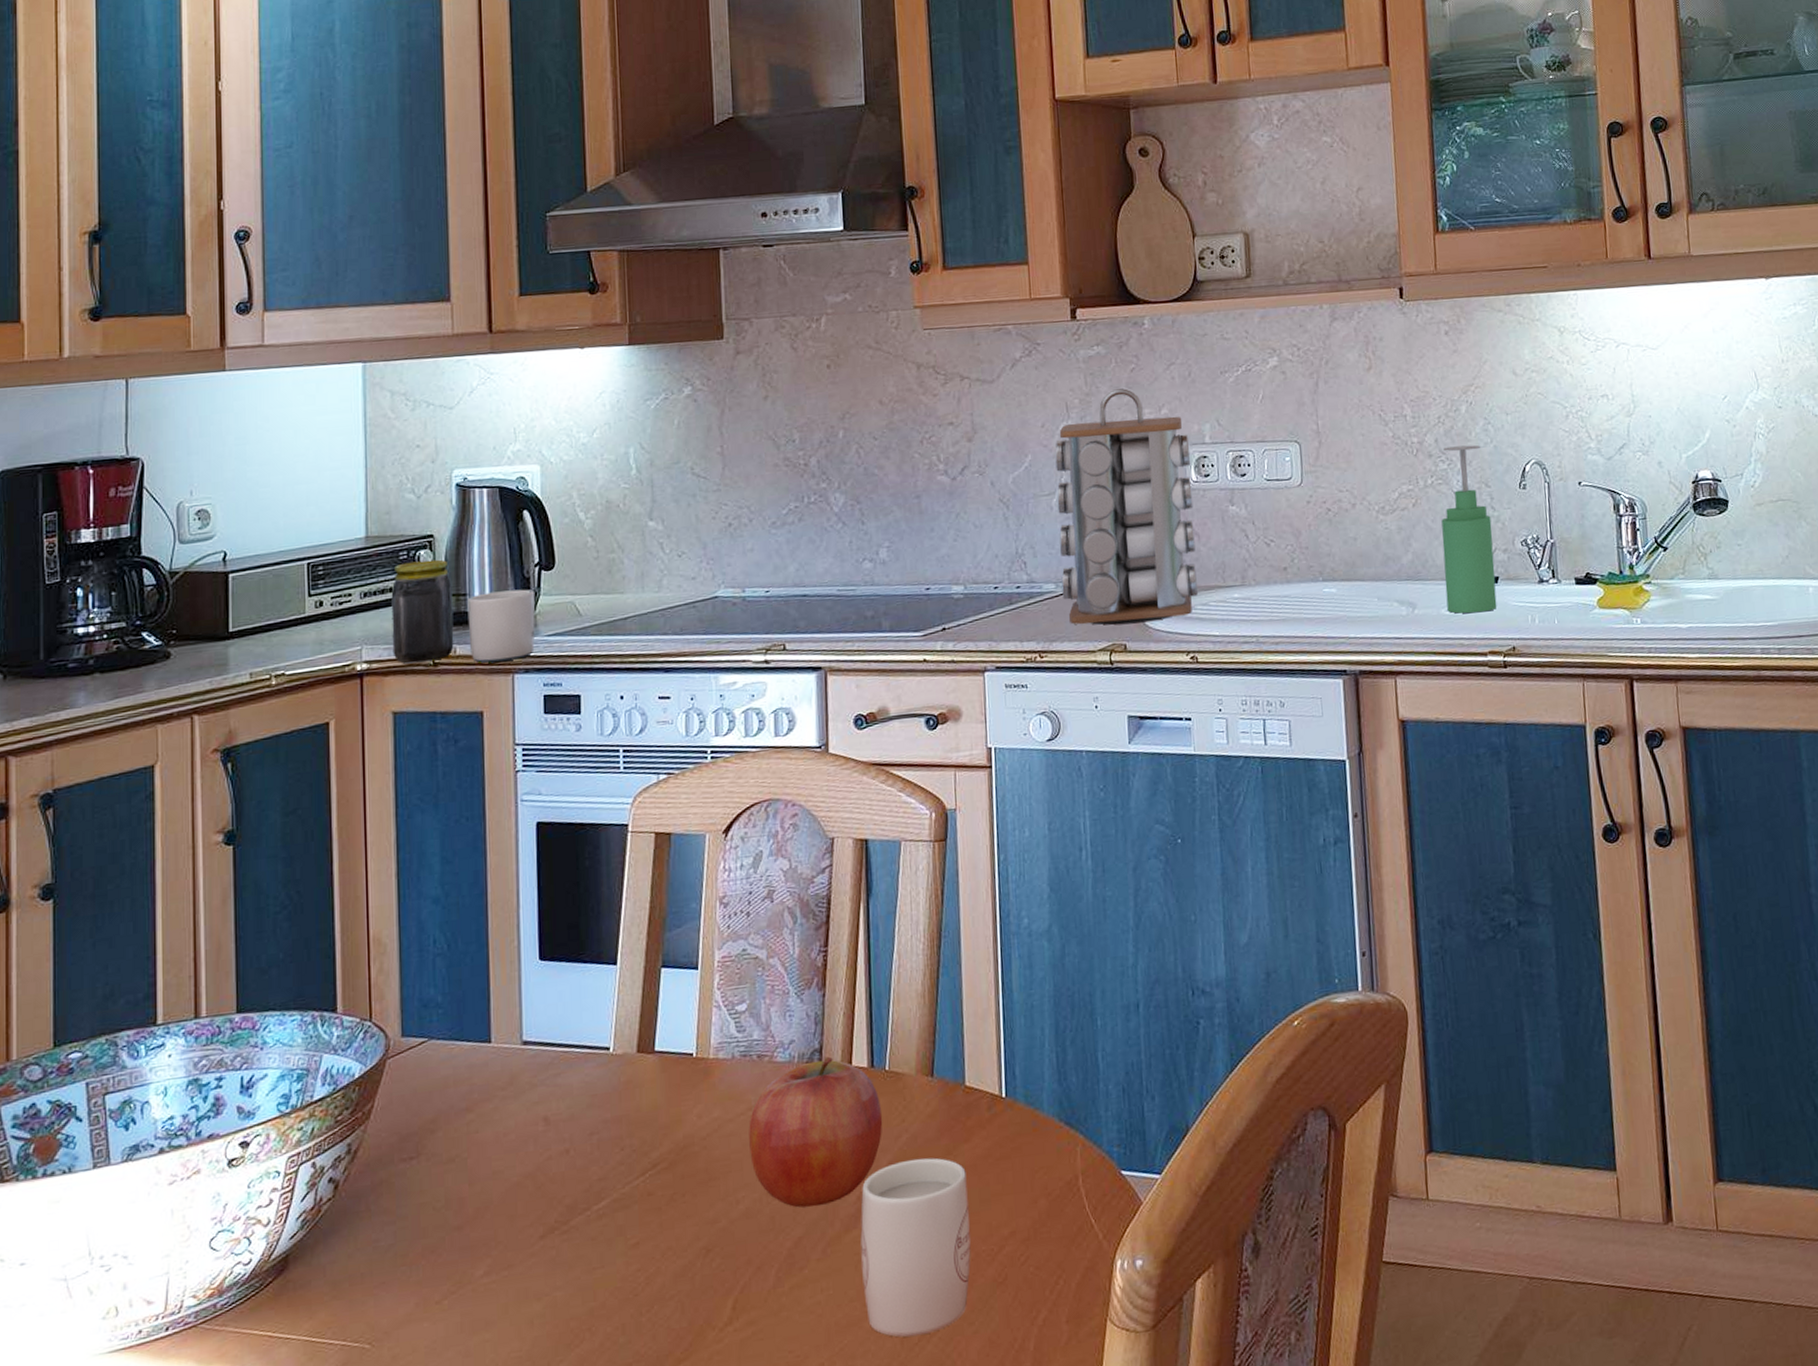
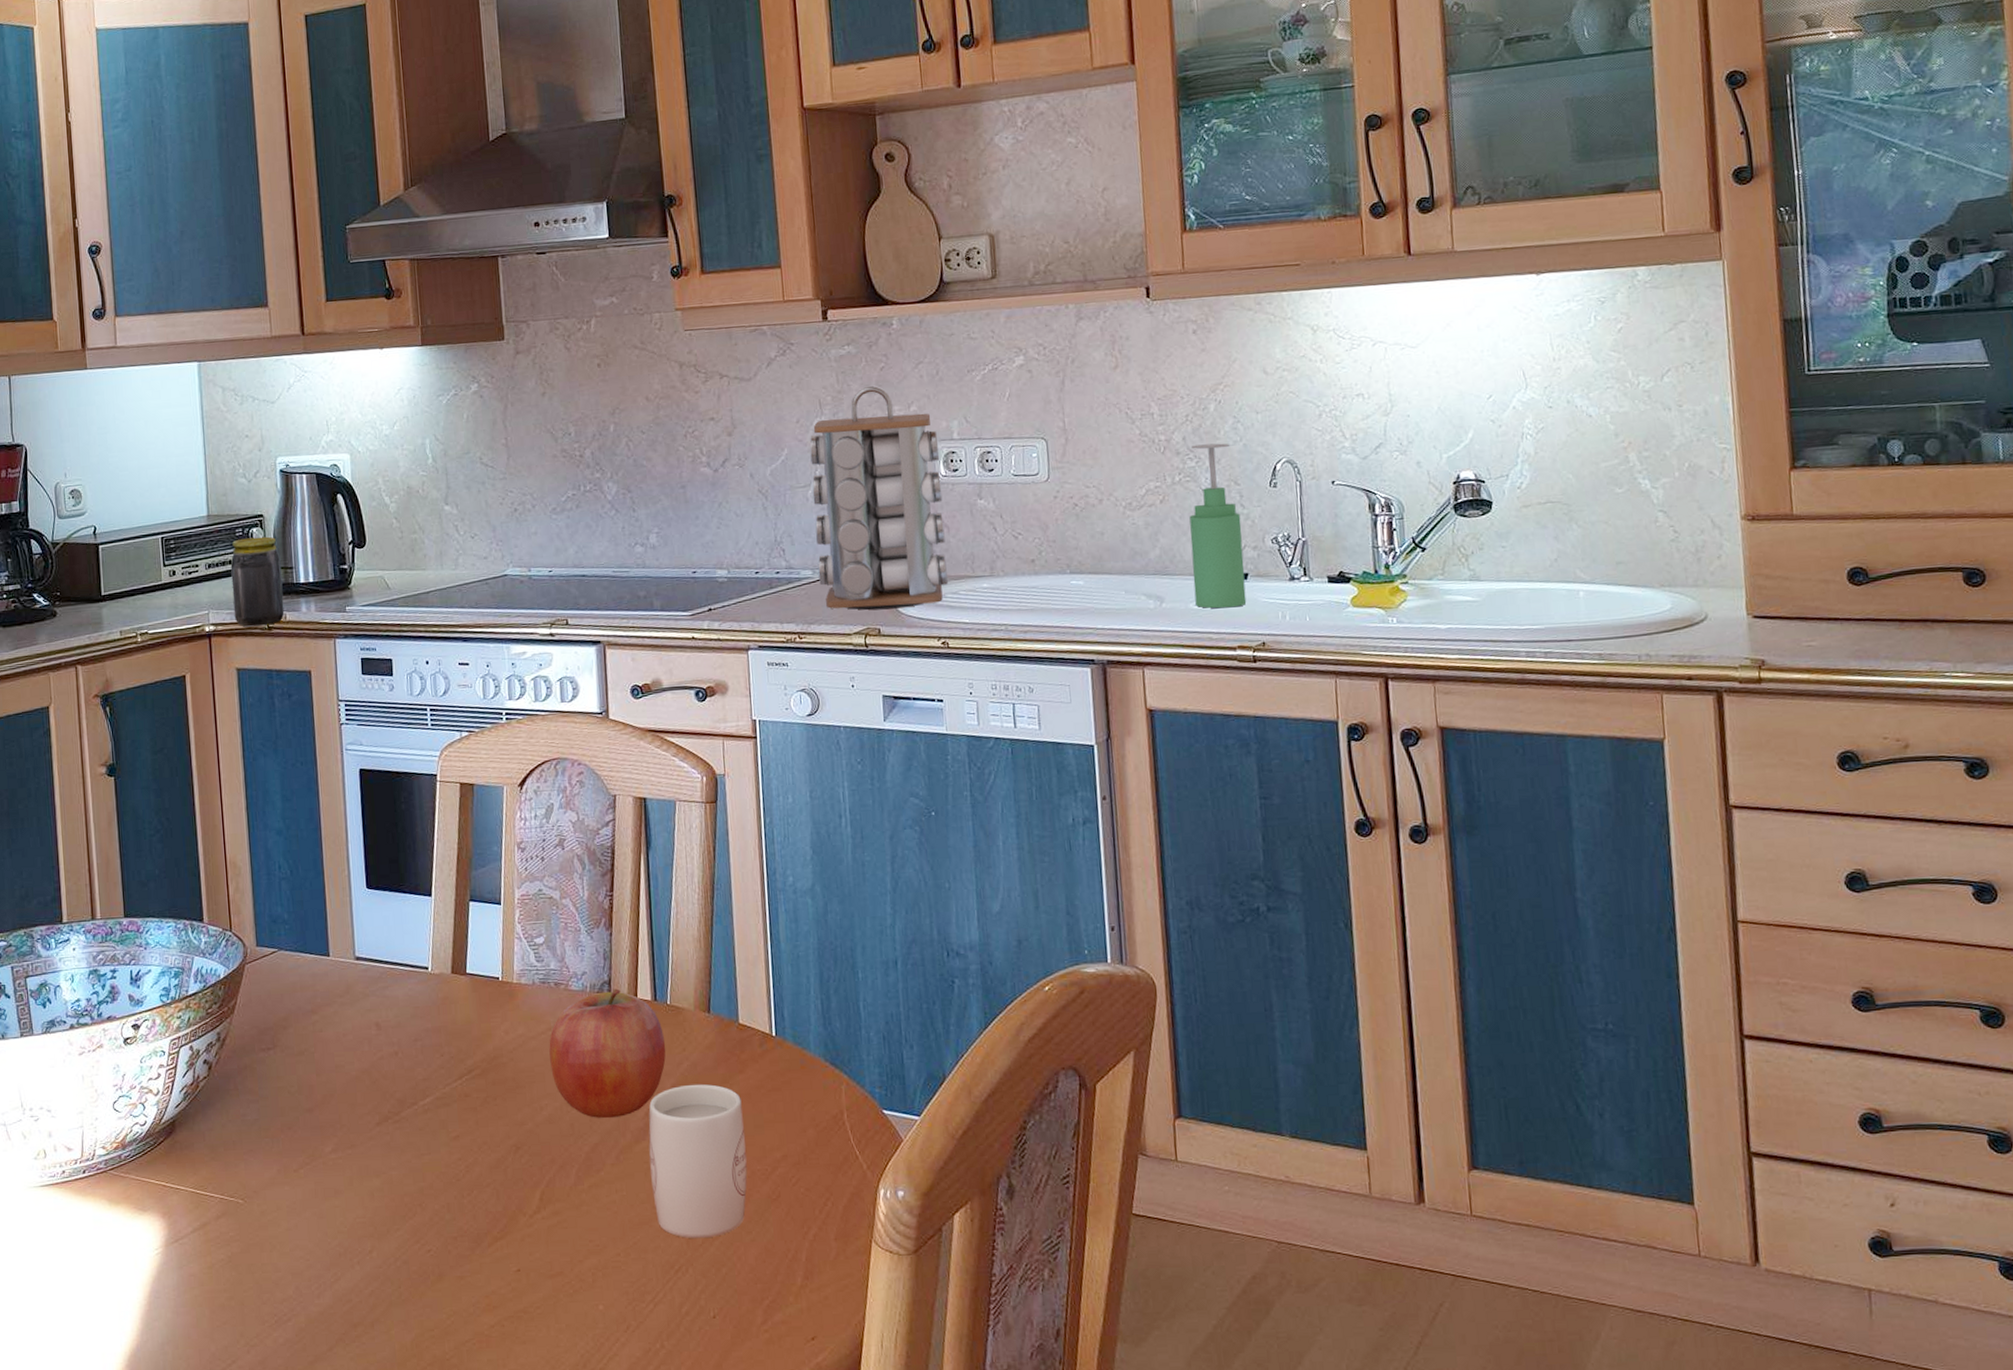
mug: present [467,589,536,663] -> none [294,564,352,628]

